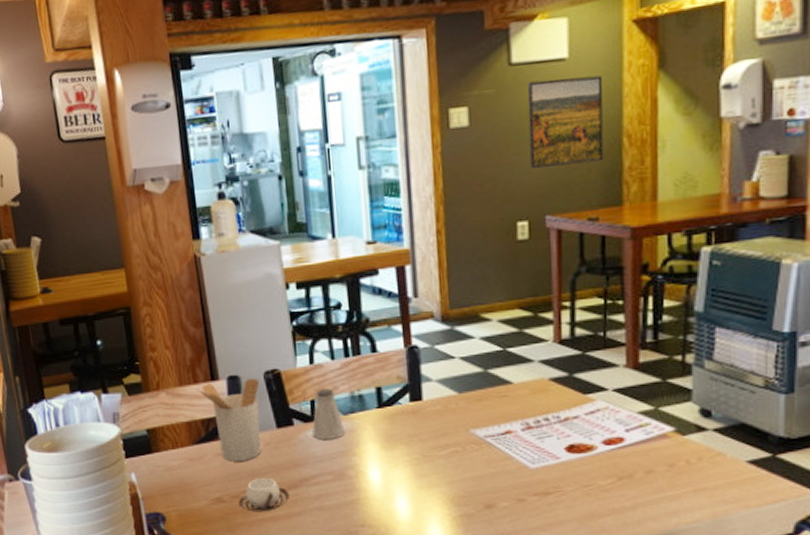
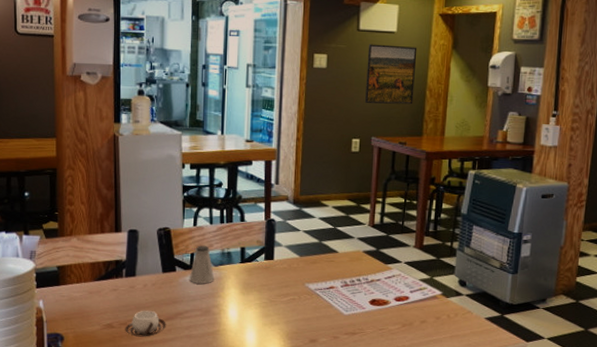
utensil holder: present [196,378,261,461] -> none [102,232,153,296]

